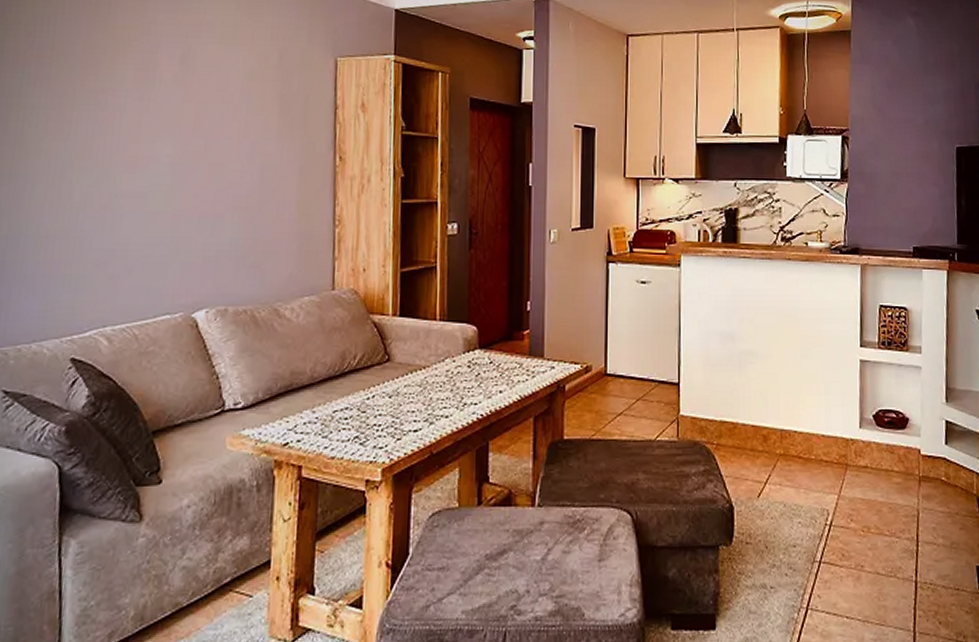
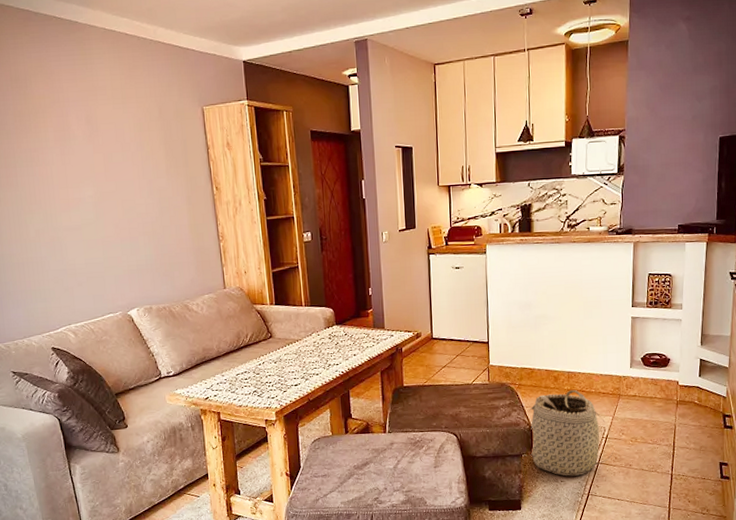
basket: none [728,454,840,580] -> present [528,389,614,476]

